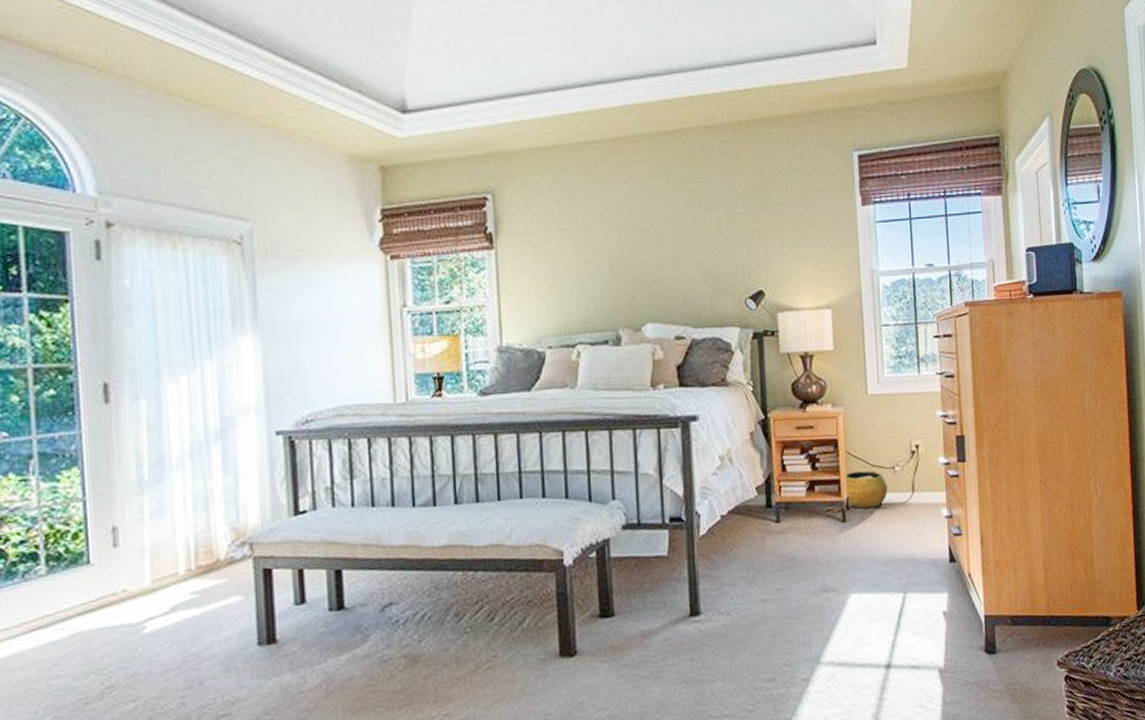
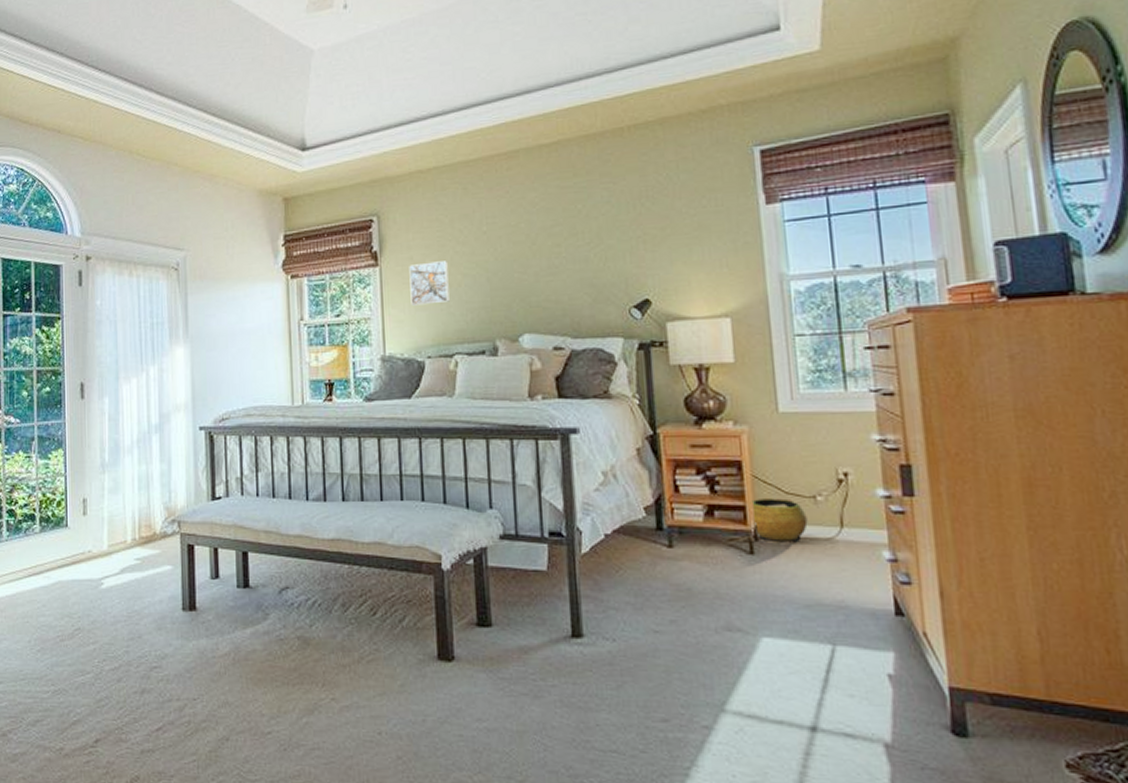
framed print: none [528,246,571,293] -> present [409,261,449,306]

